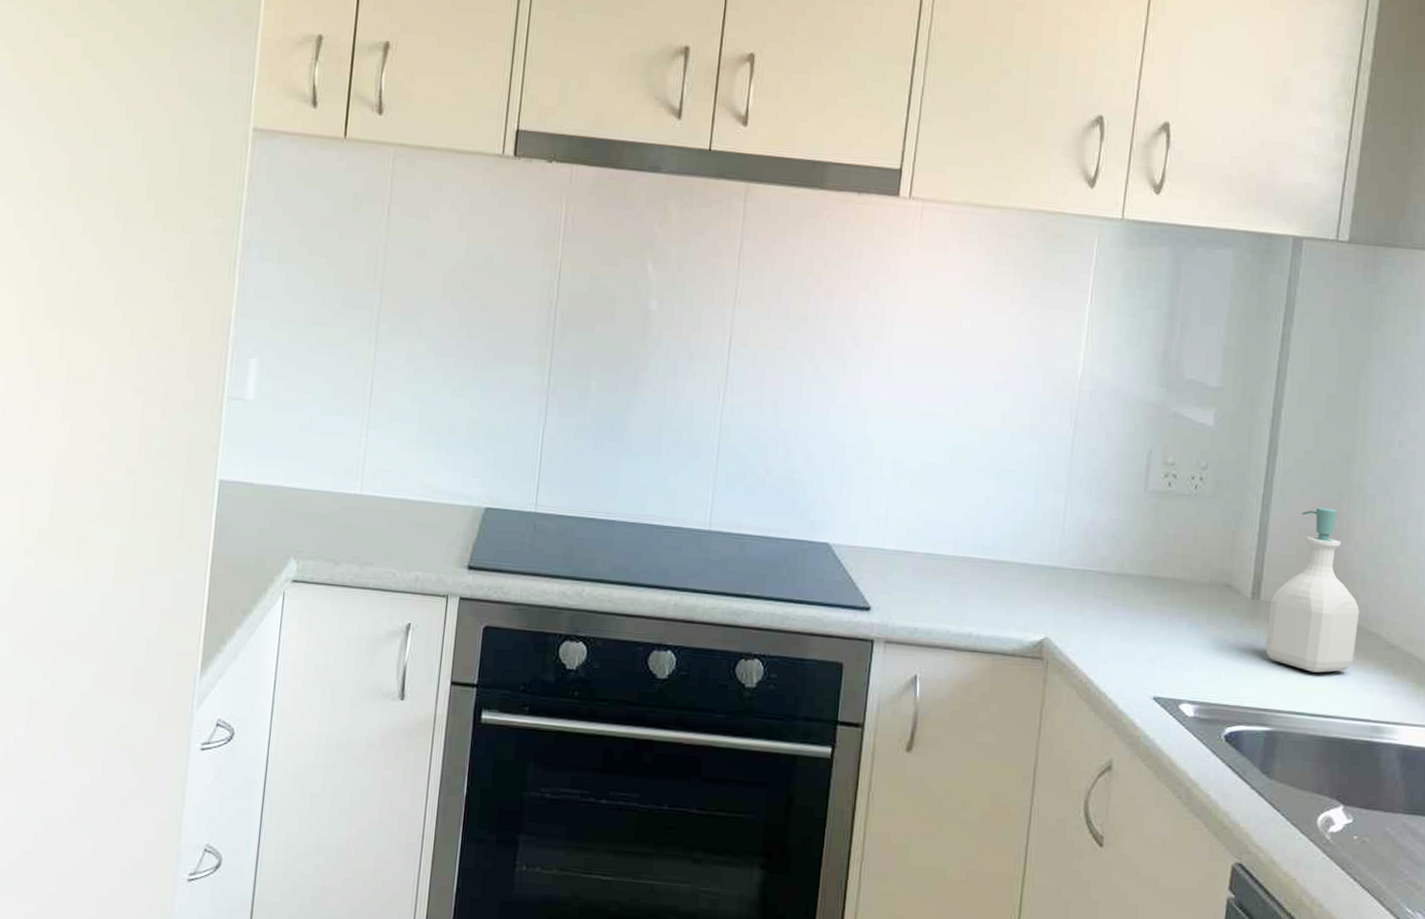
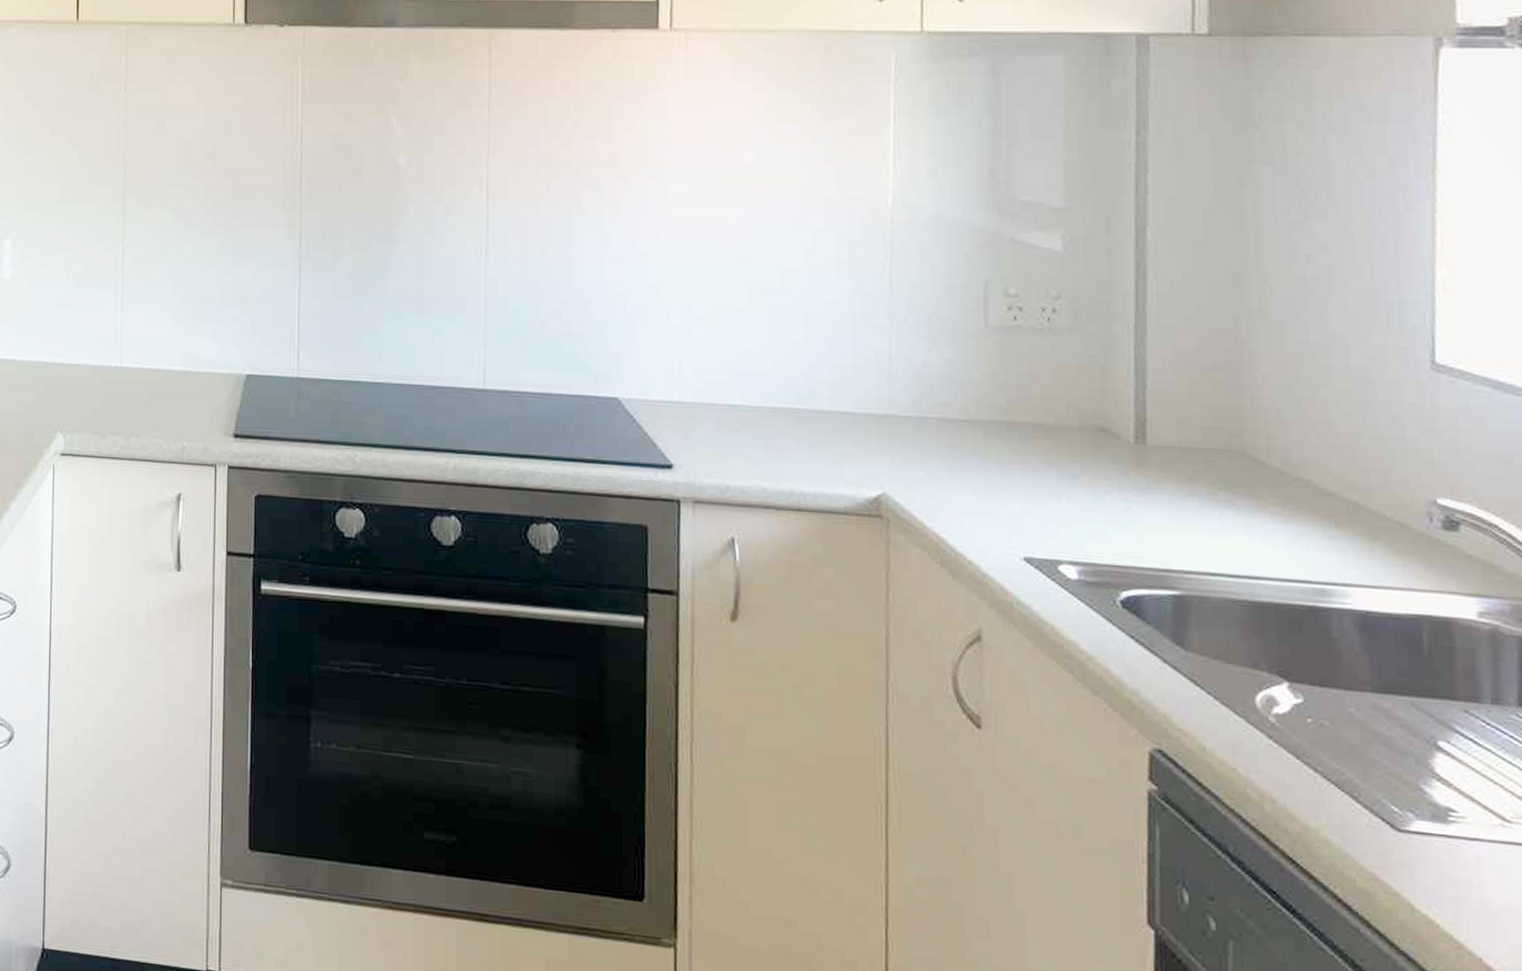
soap bottle: present [1265,507,1359,673] -> none [1160,335,1280,527]

